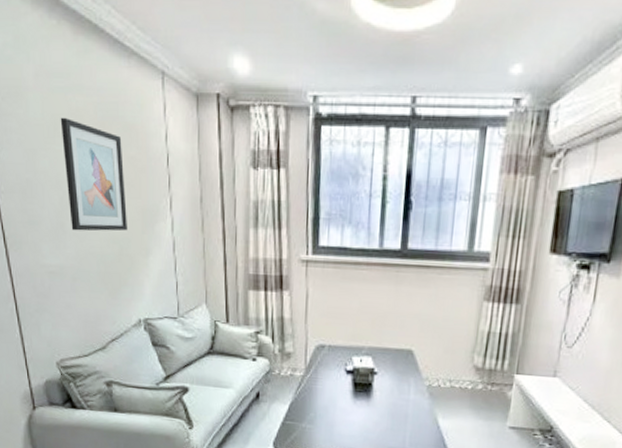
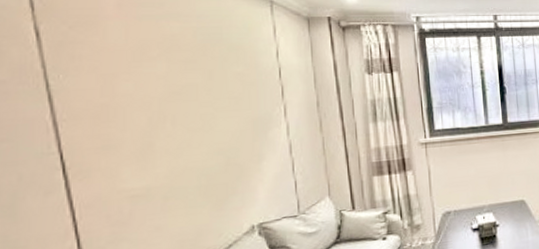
wall art: present [60,117,128,231] -> none [149,42,236,149]

